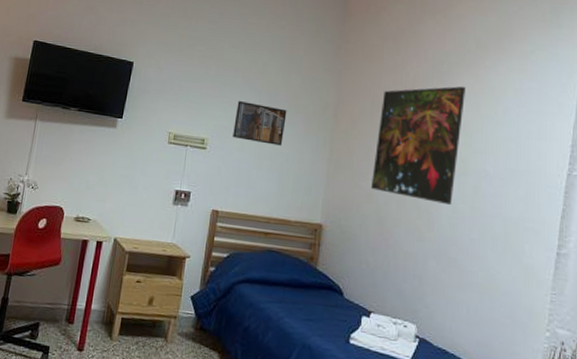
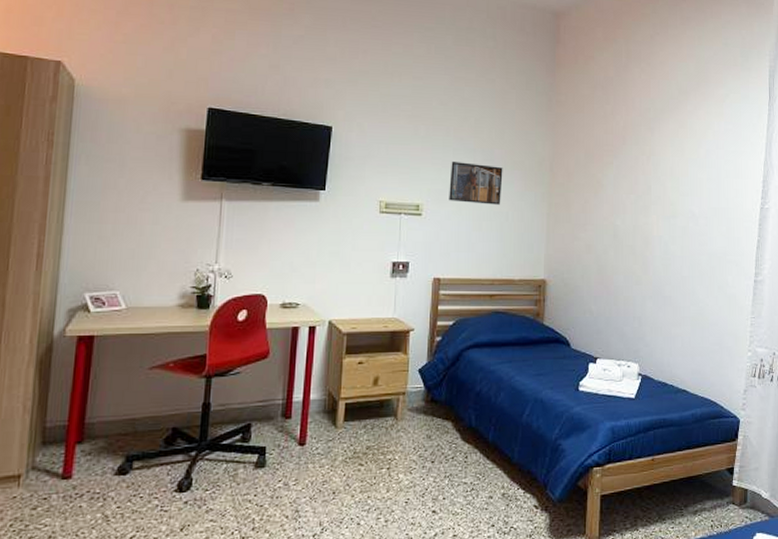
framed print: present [371,86,465,206] -> none [590,132,671,248]

